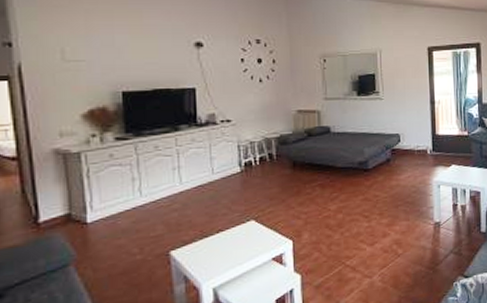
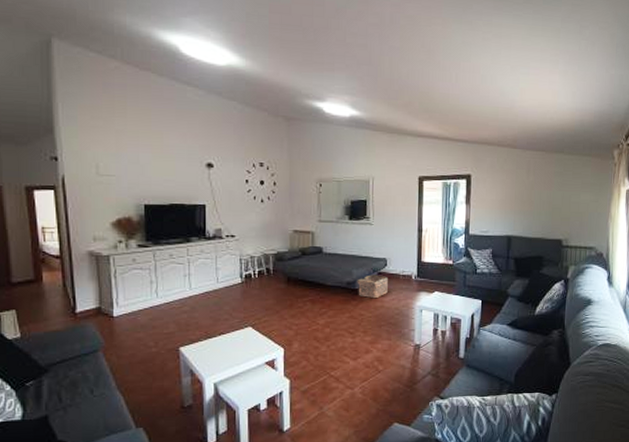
basket: none [369,152,403,177] -> present [357,274,388,298]

